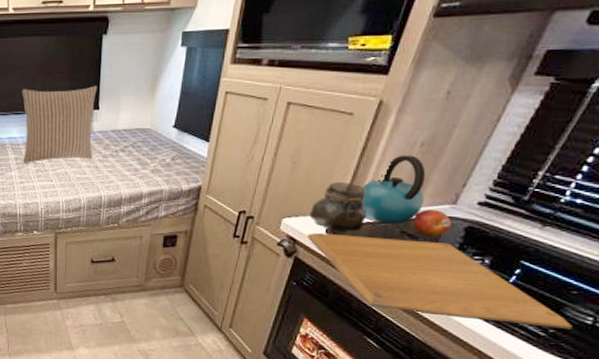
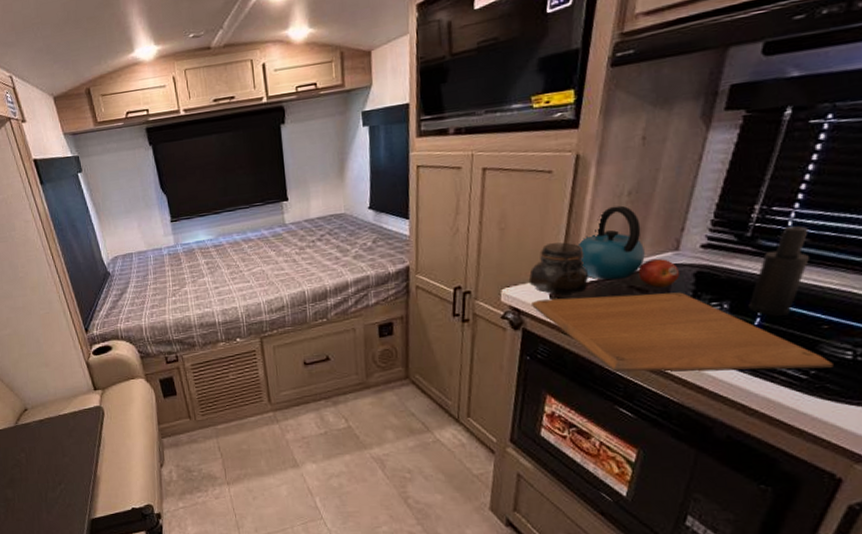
pillow: present [21,85,97,164] -> none [204,176,289,268]
soap dispenser: none [507,195,584,277] -> present [748,225,811,316]

